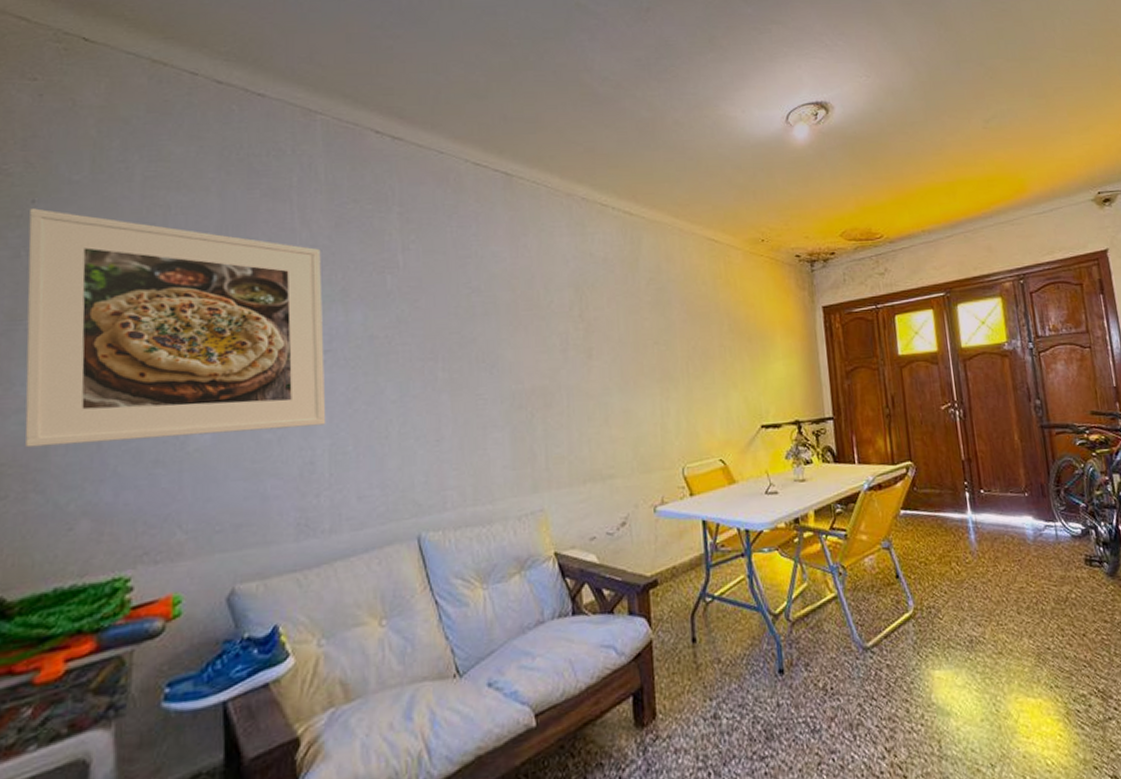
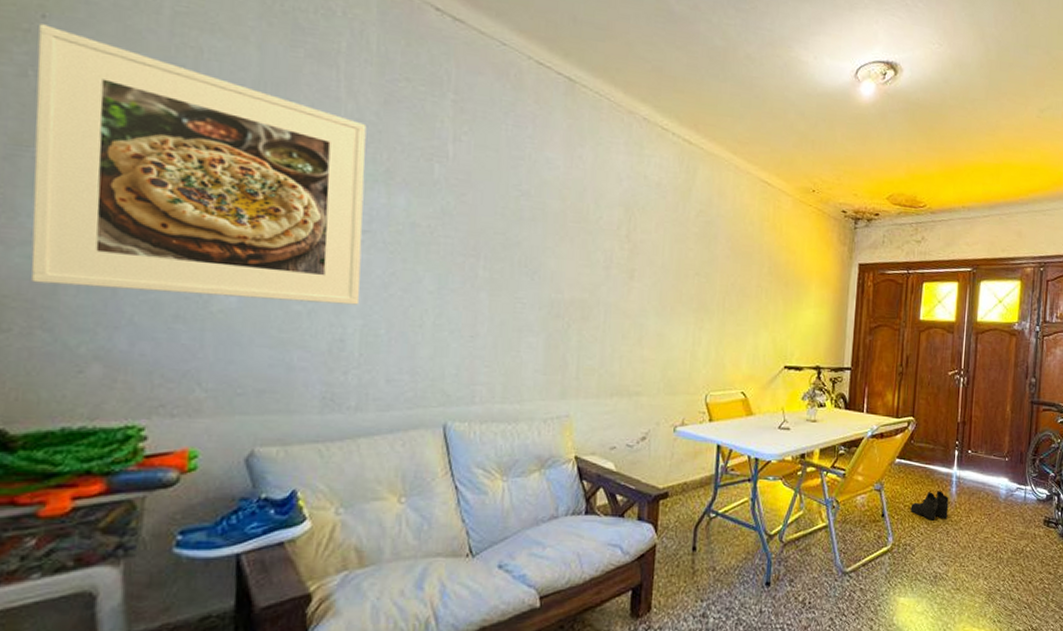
boots: none [927,540,972,576] -> present [910,491,950,521]

